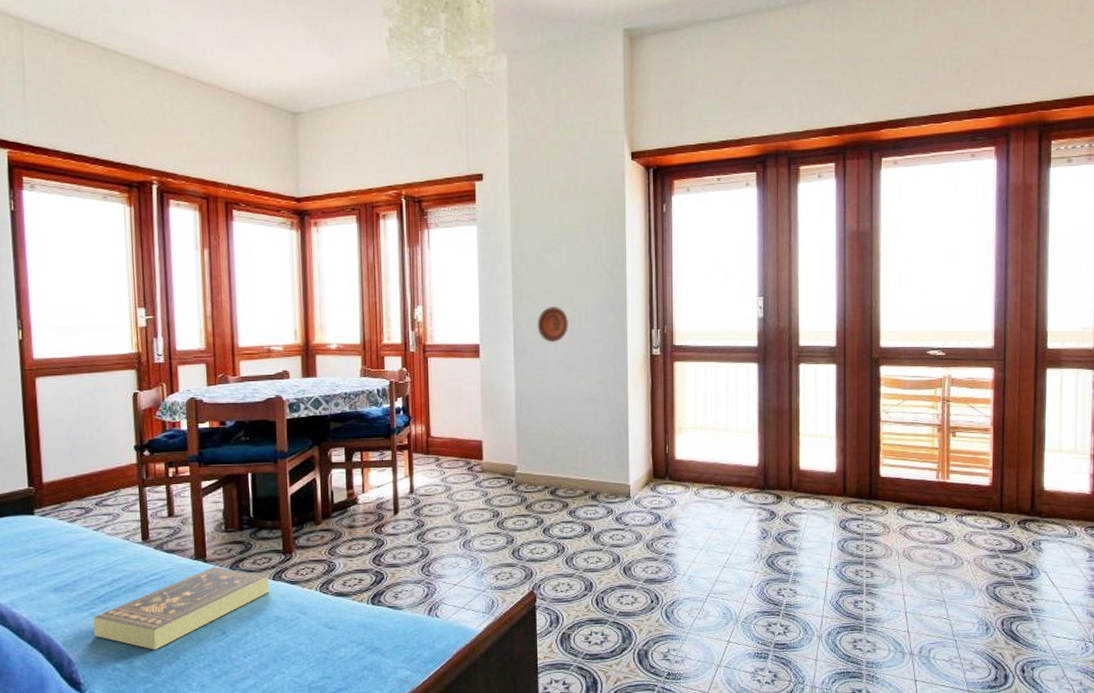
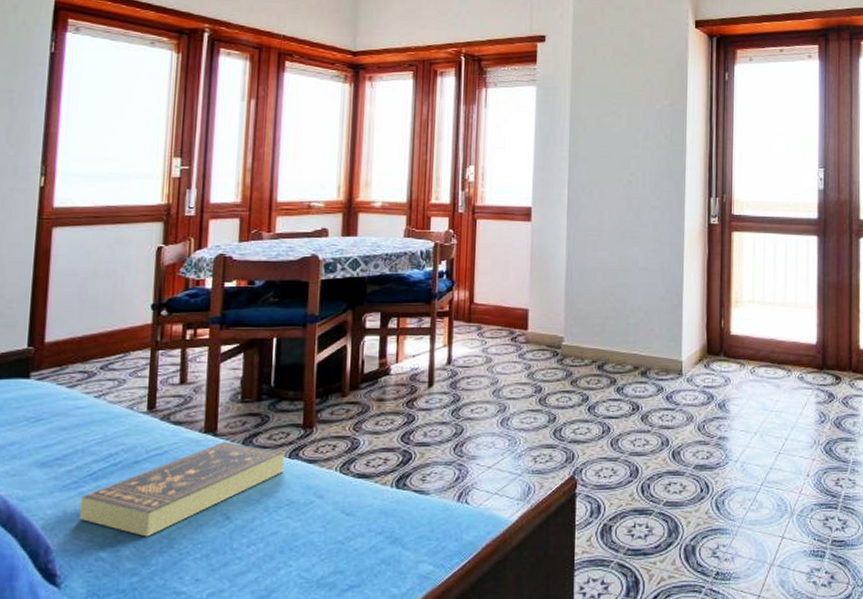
decorative plate: present [537,307,568,342] -> none [592,171,625,207]

